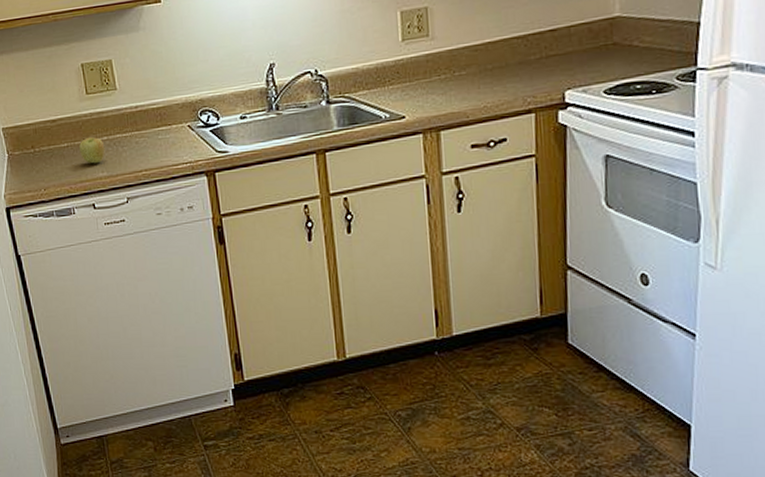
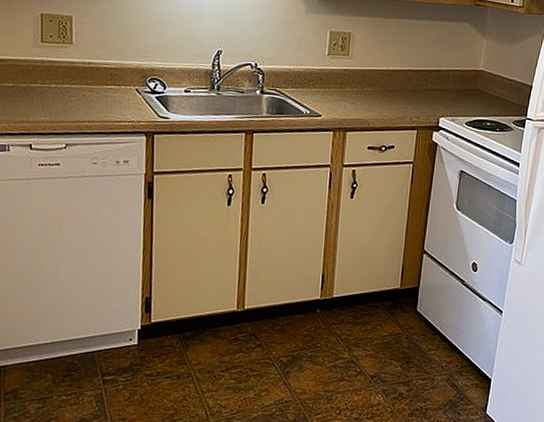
apple: present [79,136,105,164] -> none [25,81,52,108]

